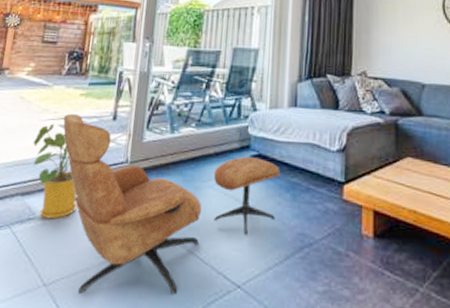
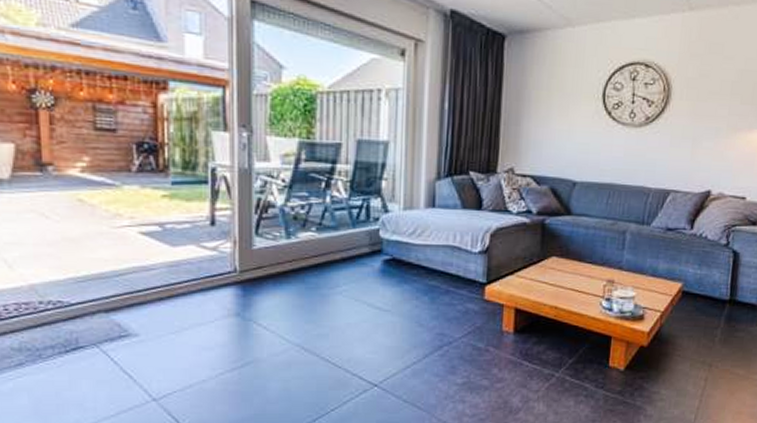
house plant: present [33,123,77,220] -> none [107,230,180,335]
lounge chair: present [63,113,280,295] -> none [143,218,417,406]

